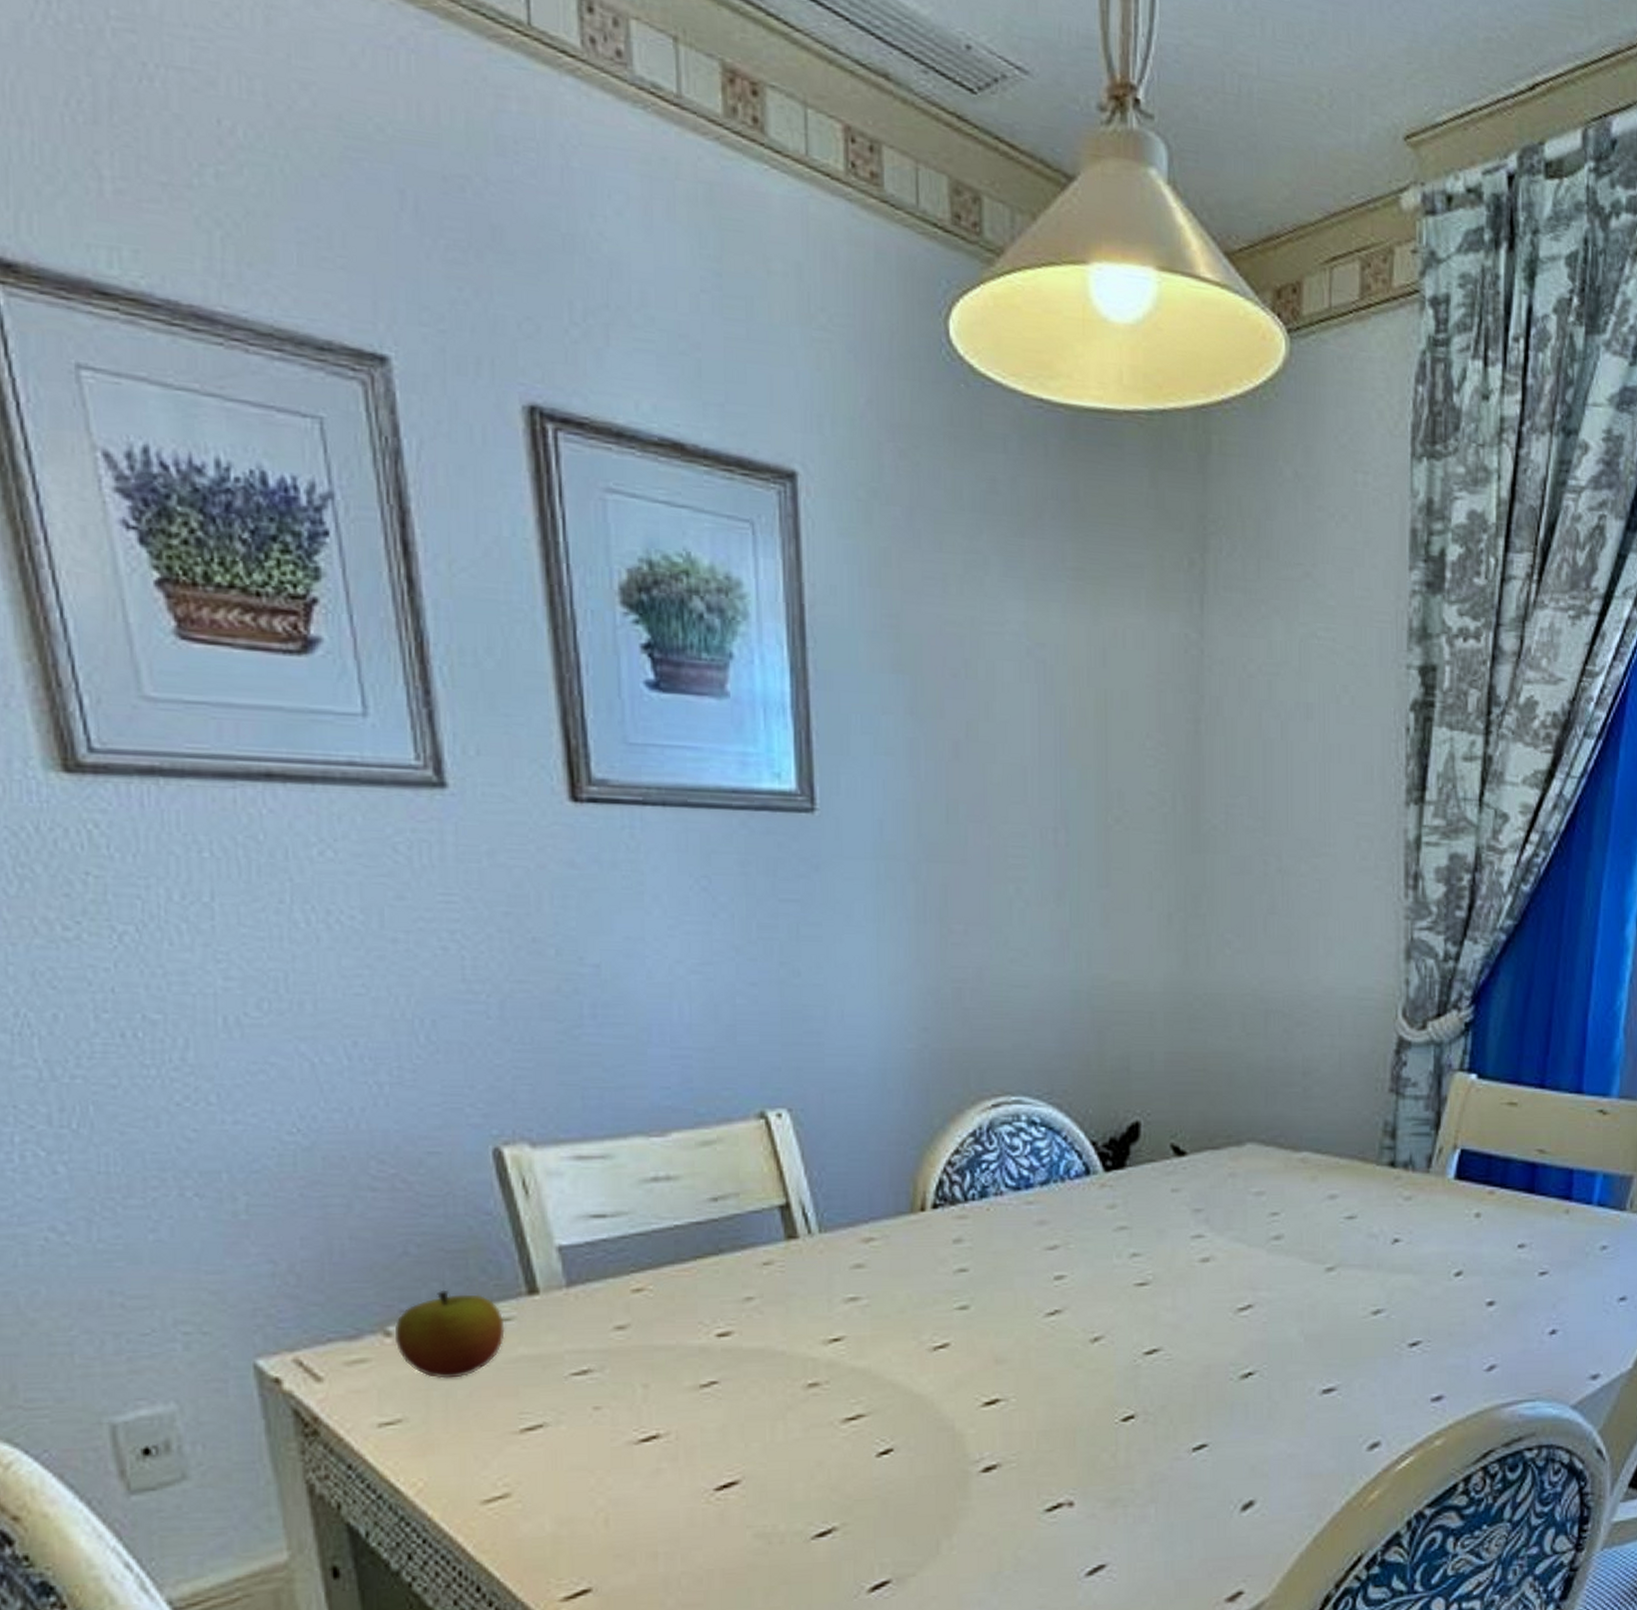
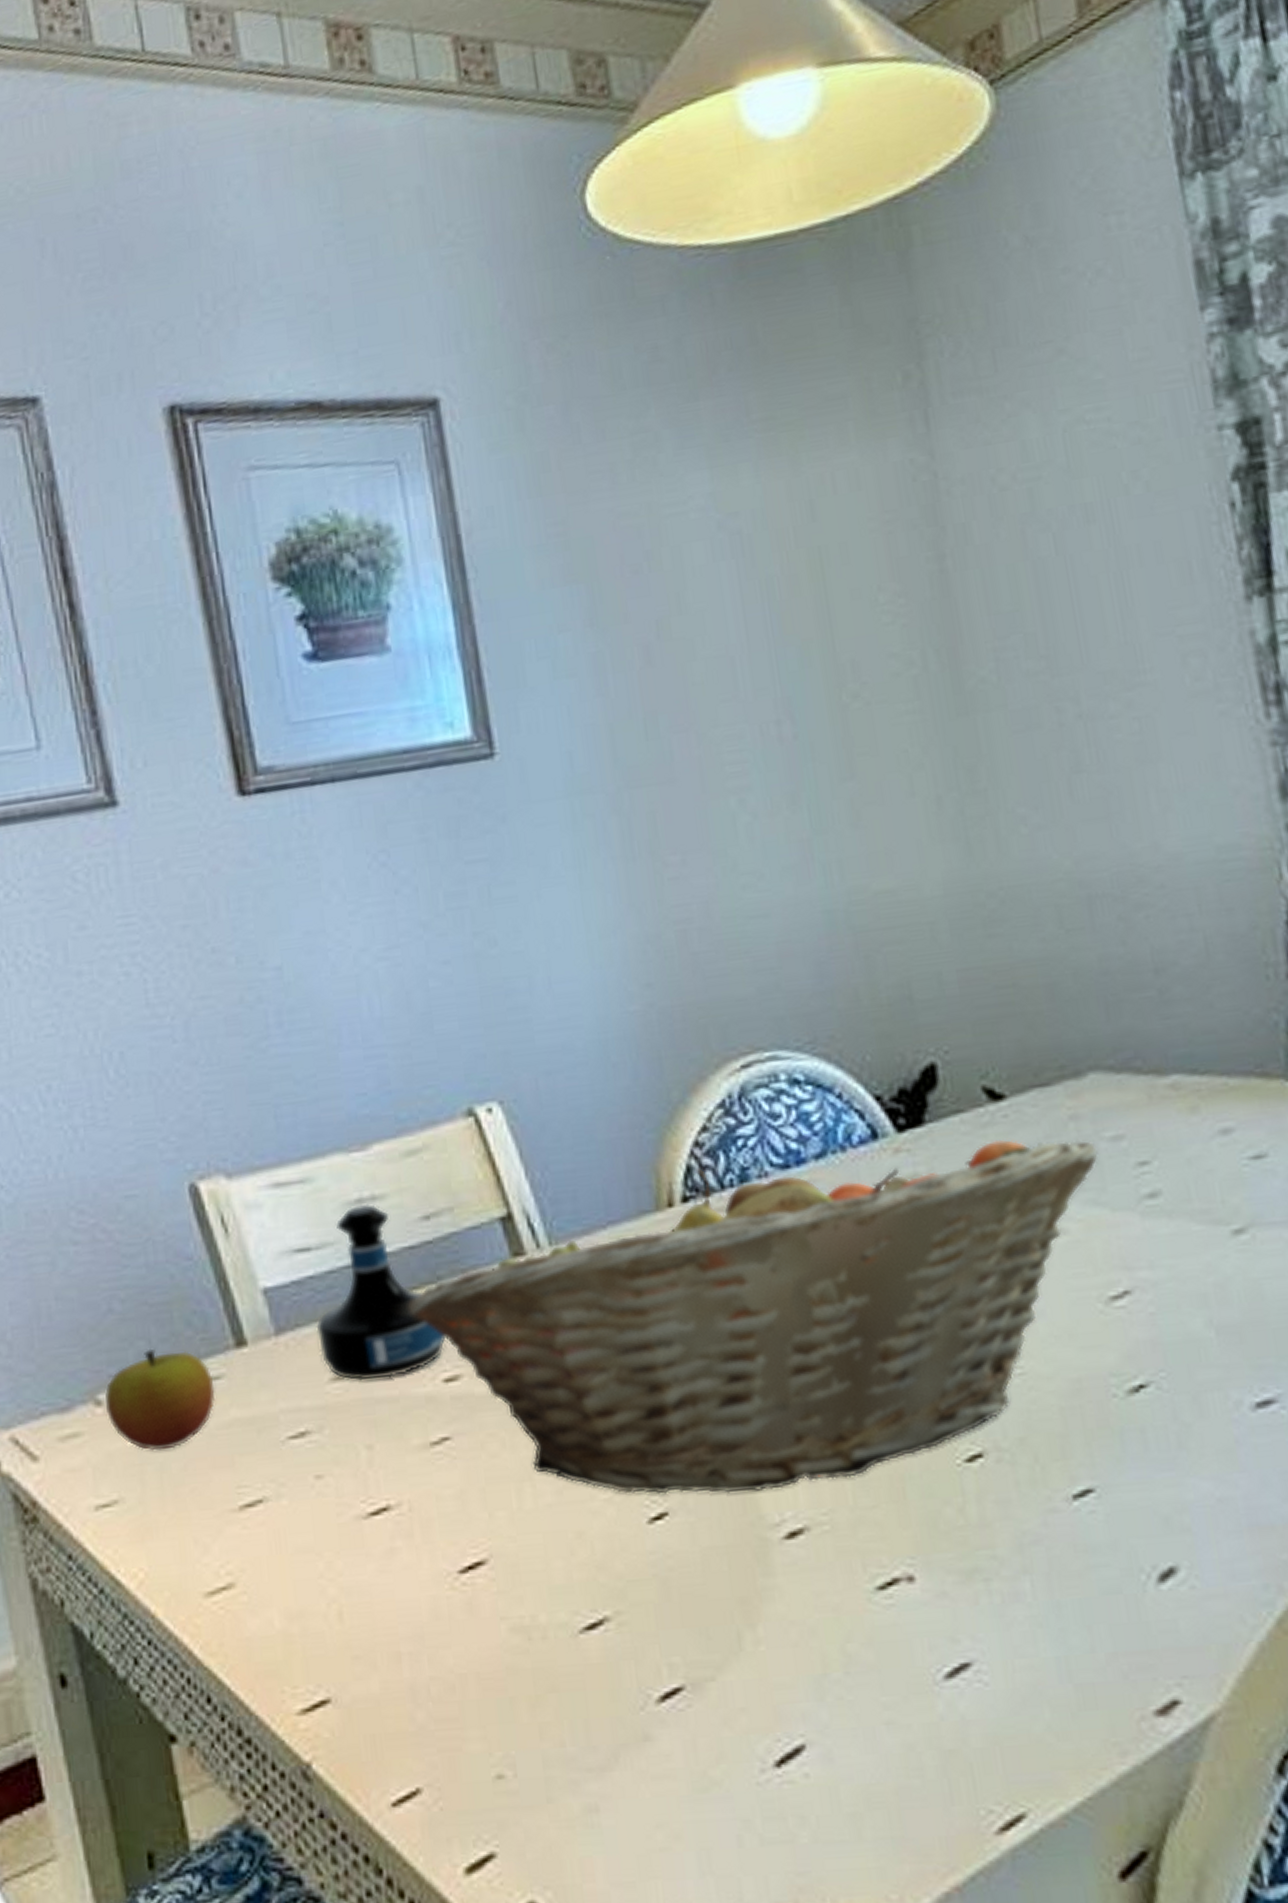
tequila bottle: none [605,1182,723,1331] -> present [316,1203,447,1381]
fruit basket: none [691,1181,1245,1436] -> present [408,1139,1098,1494]

